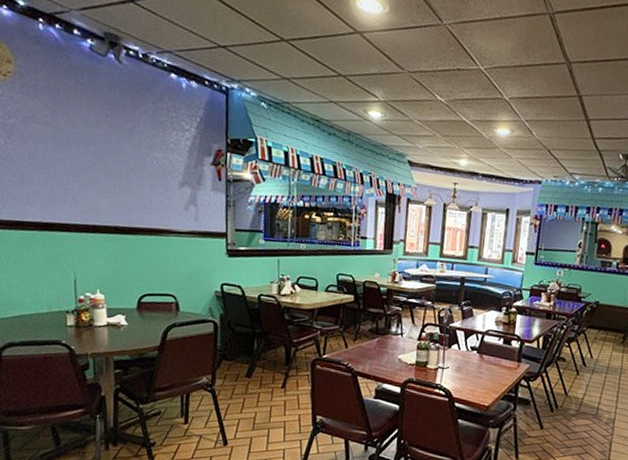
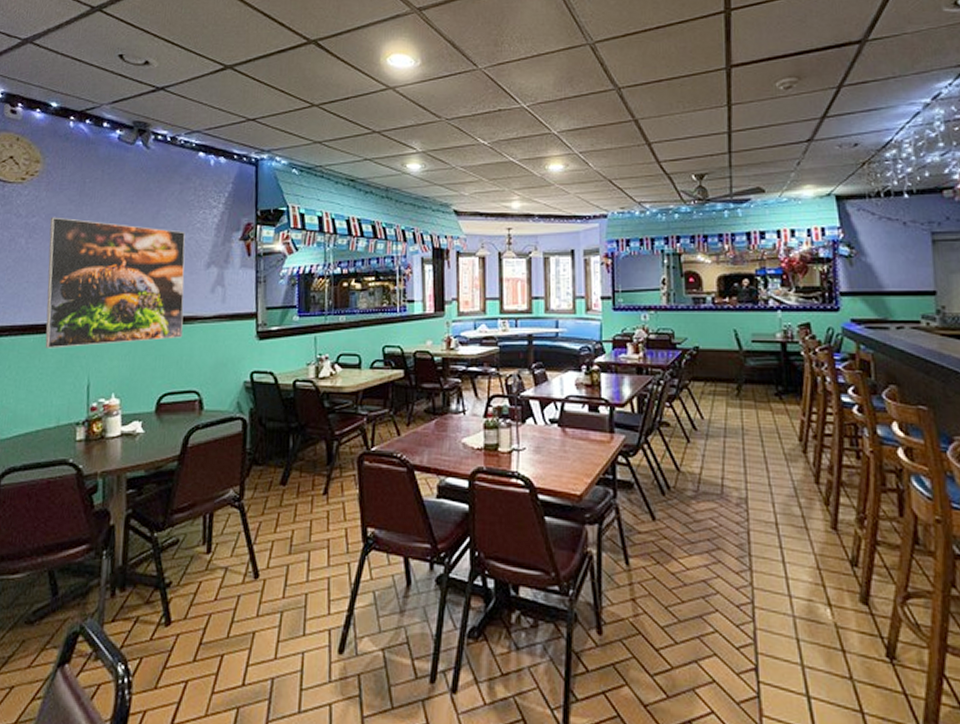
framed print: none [26,120,160,248] -> present [45,217,185,349]

